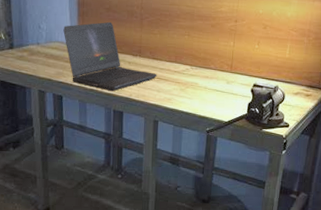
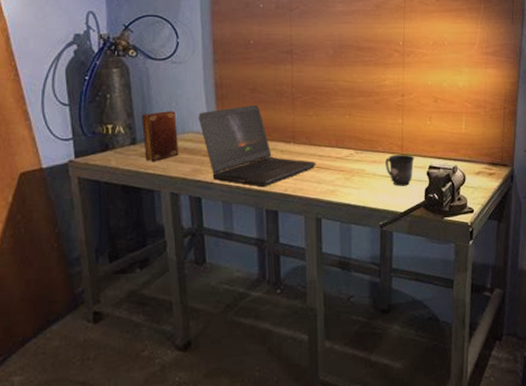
book: none [18,23,47,64] -> present [141,111,179,161]
mug: none [216,72,242,100] -> present [385,154,415,186]

